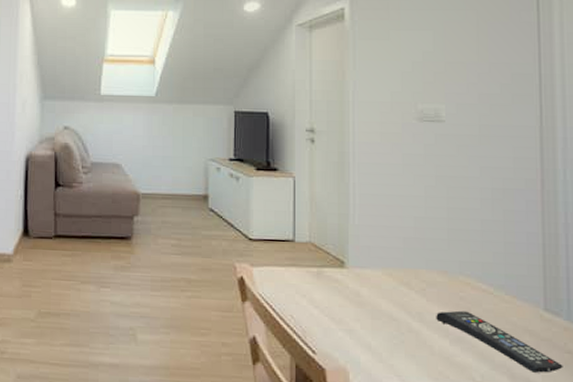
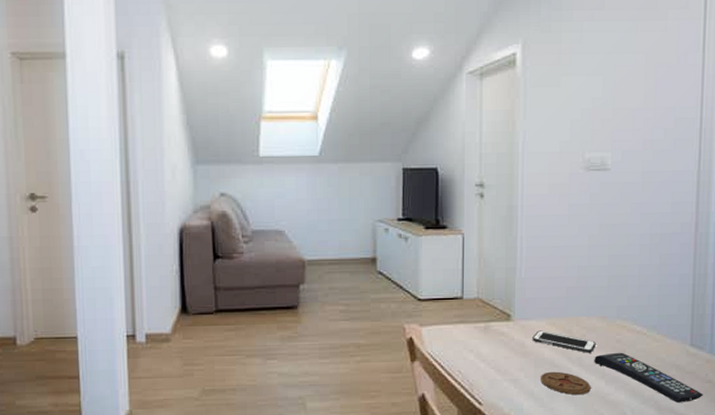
cell phone: none [368,280,437,309] -> present [532,330,596,353]
coaster: none [378,325,434,353] -> present [540,371,591,395]

